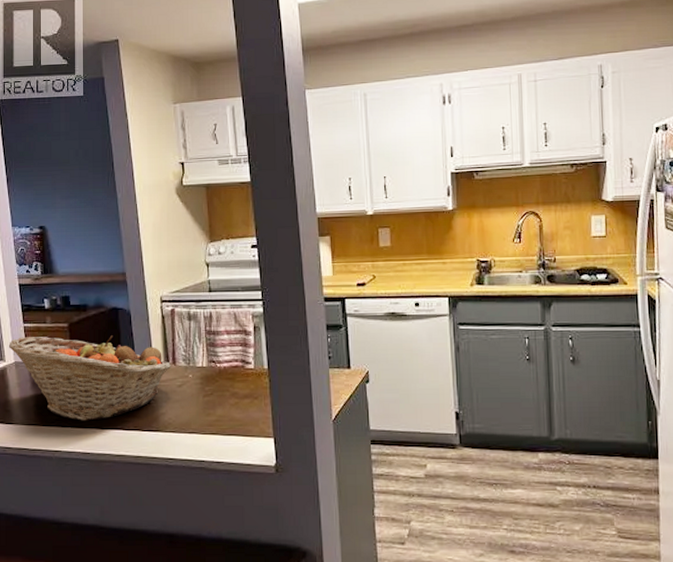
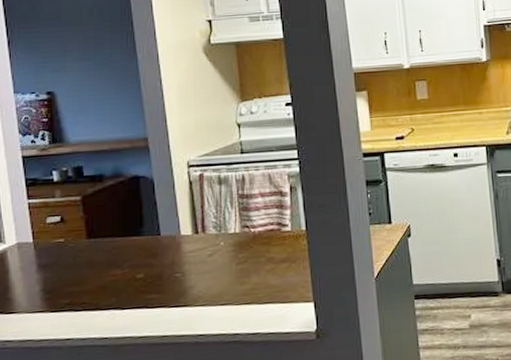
fruit basket: present [9,335,171,421] -> none [10,206,200,303]

